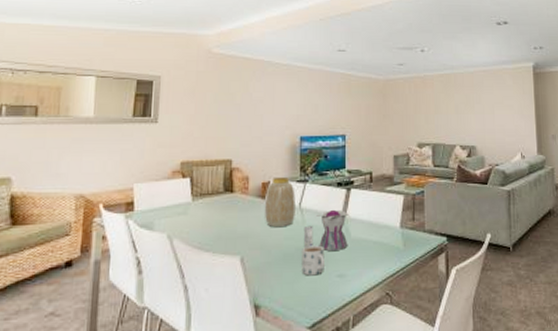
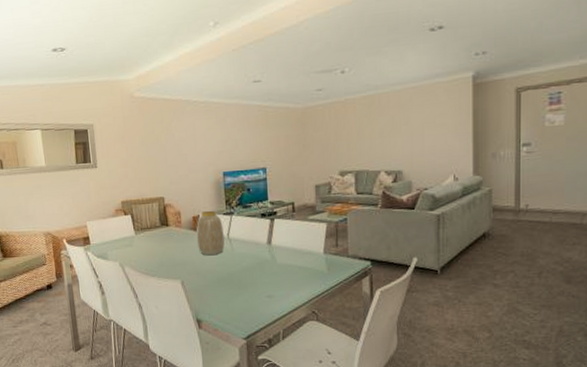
mug: present [301,245,324,276] -> none [233,270,255,297]
teapot: present [303,210,350,251] -> none [233,239,275,275]

